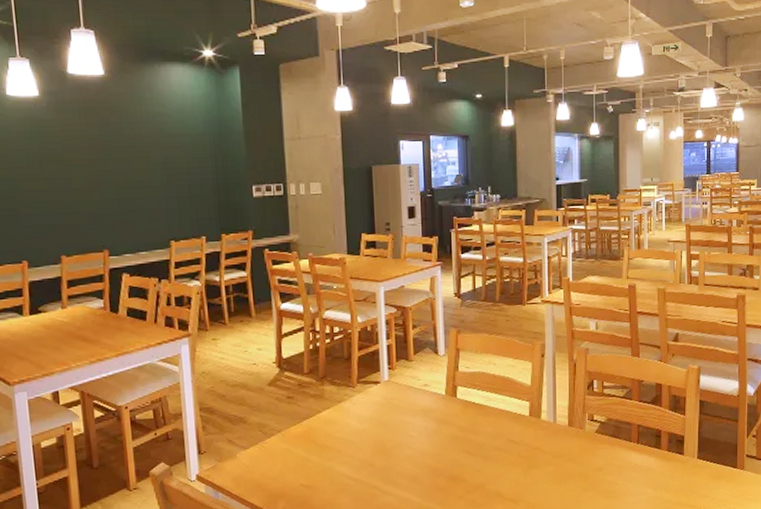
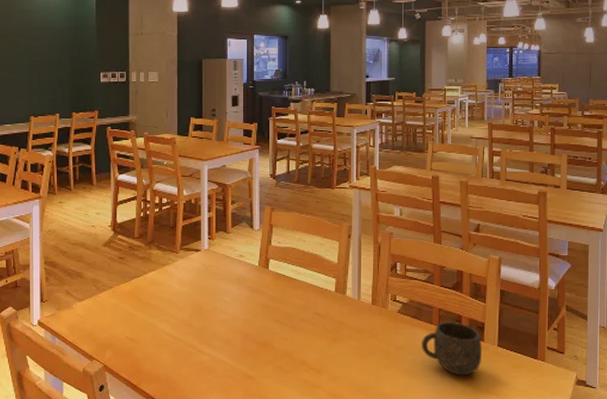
mug: none [621,437,682,492] -> present [422,321,482,376]

